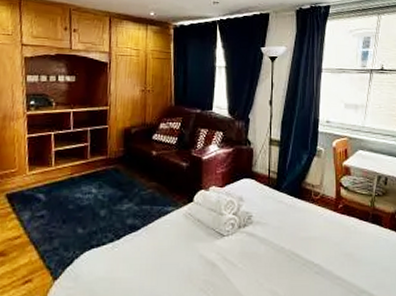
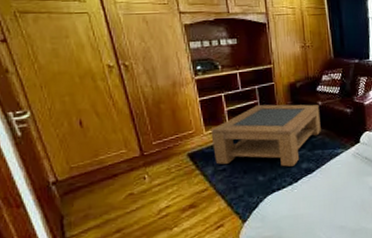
coffee table: none [33,149,153,221] -> present [210,104,321,167]

